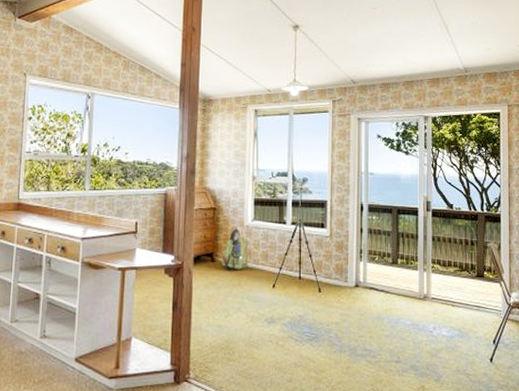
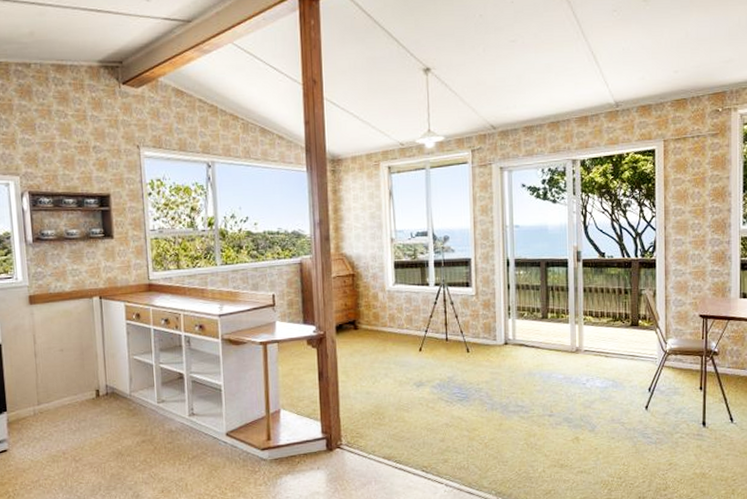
backpack: present [222,228,254,271] -> none [365,293,399,337]

